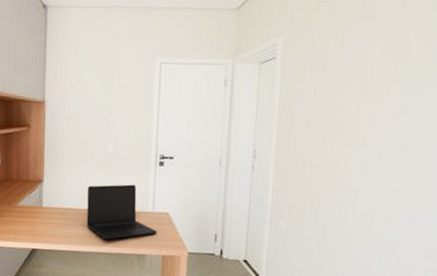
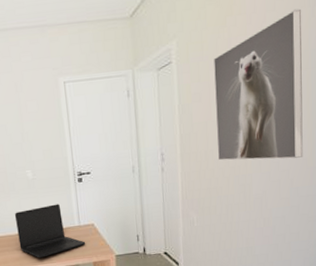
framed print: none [317,20,429,180] -> present [214,8,303,161]

